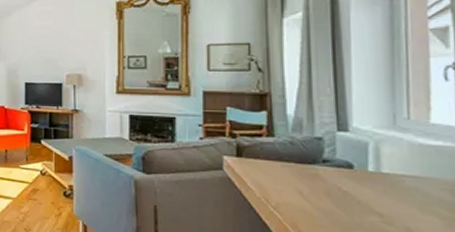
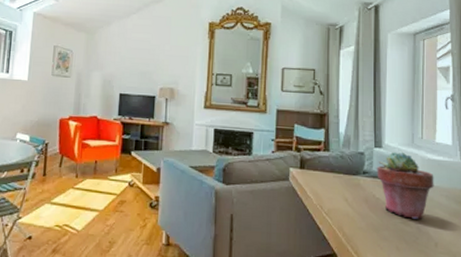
potted succulent: none [342,136,431,218] -> present [377,152,434,219]

